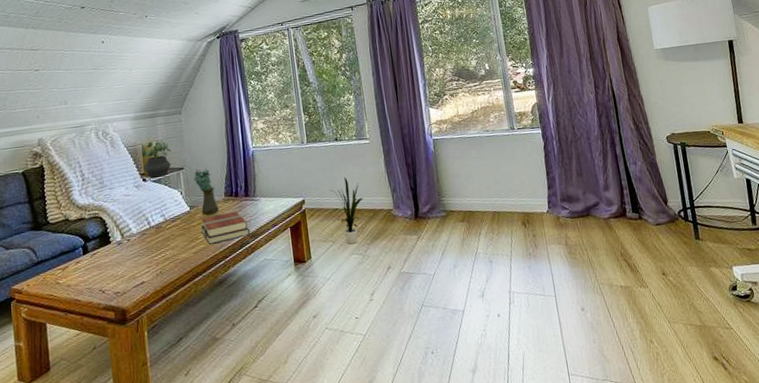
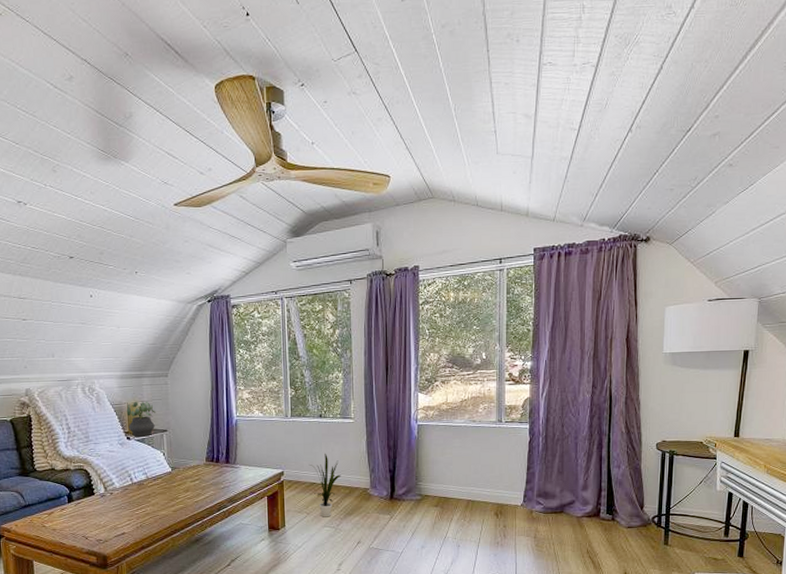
vase: present [194,169,220,218] -> none [177,432,200,480]
books: present [201,211,250,245] -> none [181,476,228,505]

